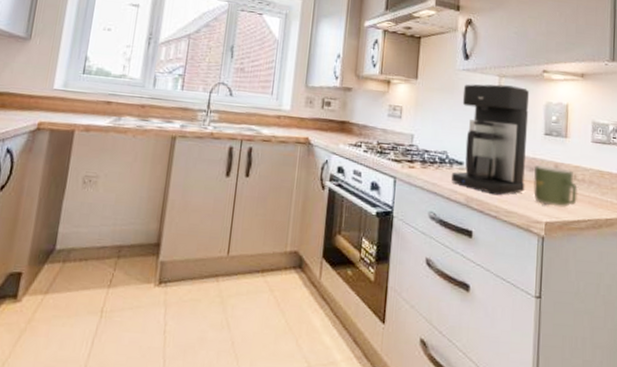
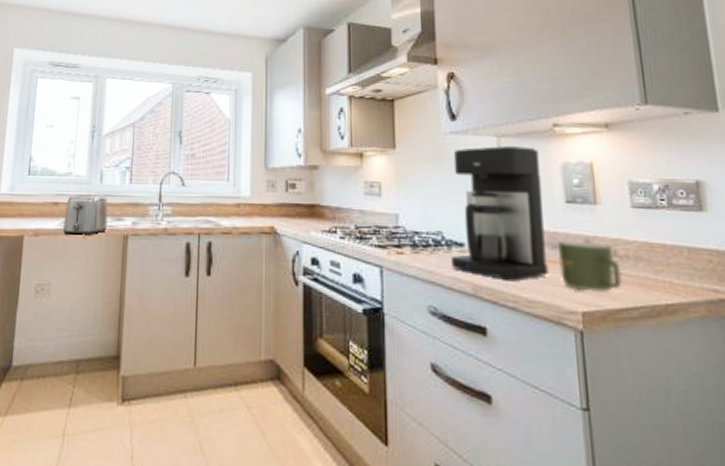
toaster: none [114,95,159,136] -> present [63,194,108,237]

